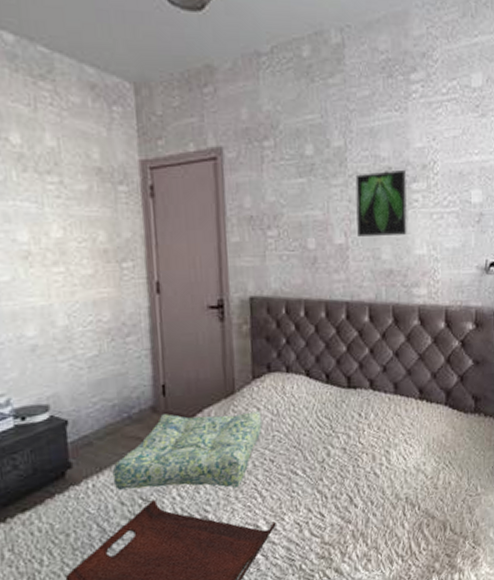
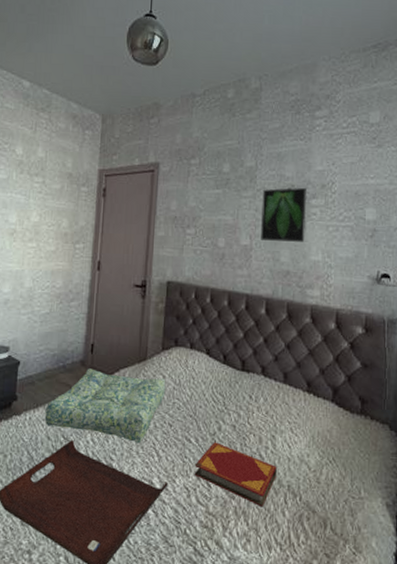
hardback book: none [304,469,393,525] -> present [194,442,277,507]

